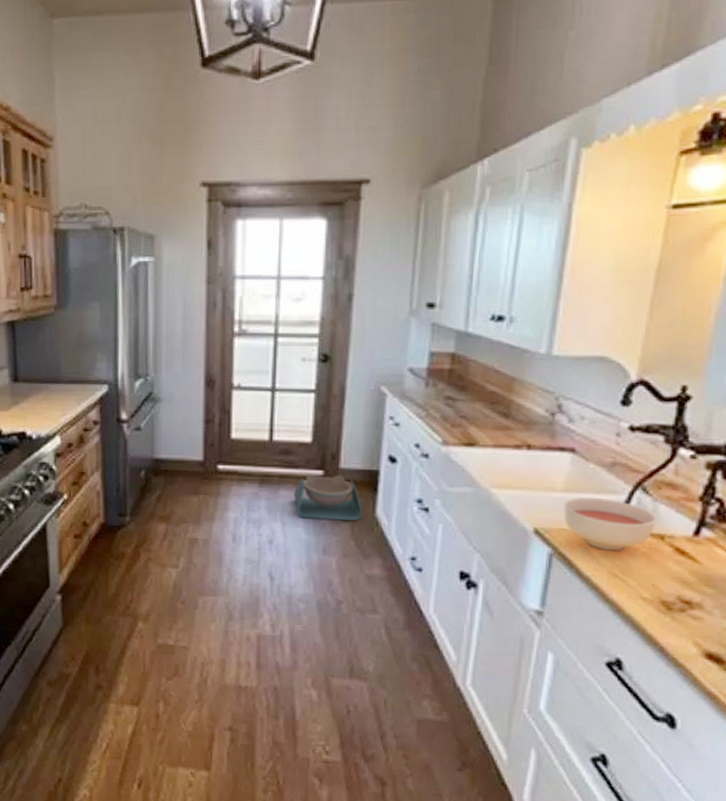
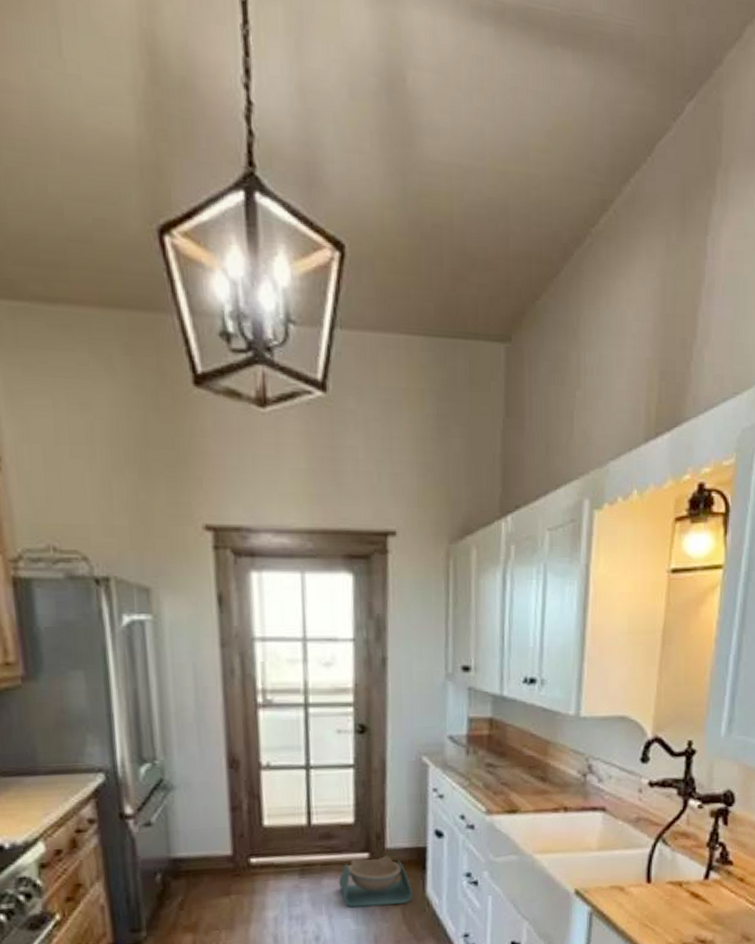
bowl: present [564,497,656,551] -> none [599,853,675,903]

